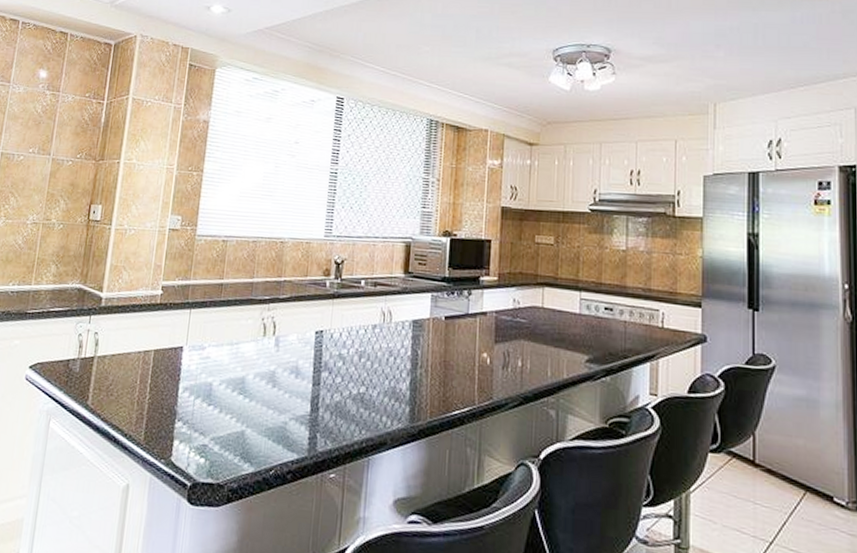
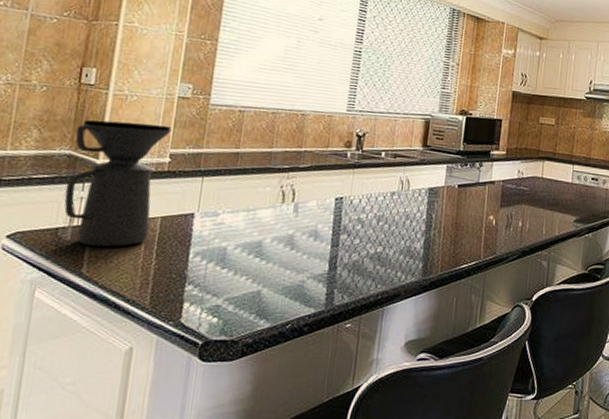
coffee maker: none [74,254,164,380] -> present [64,120,172,247]

